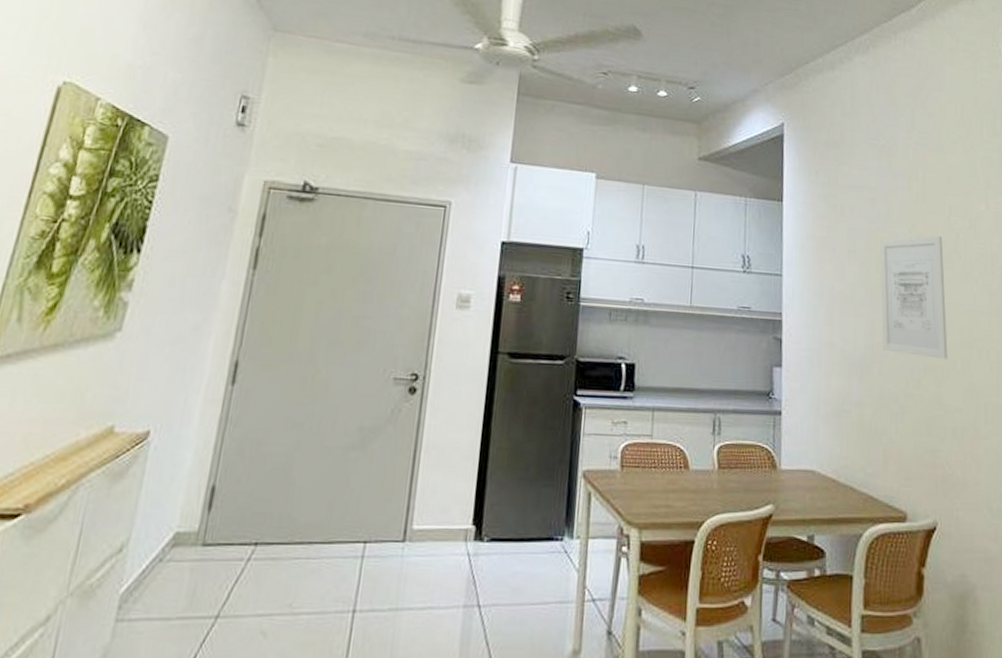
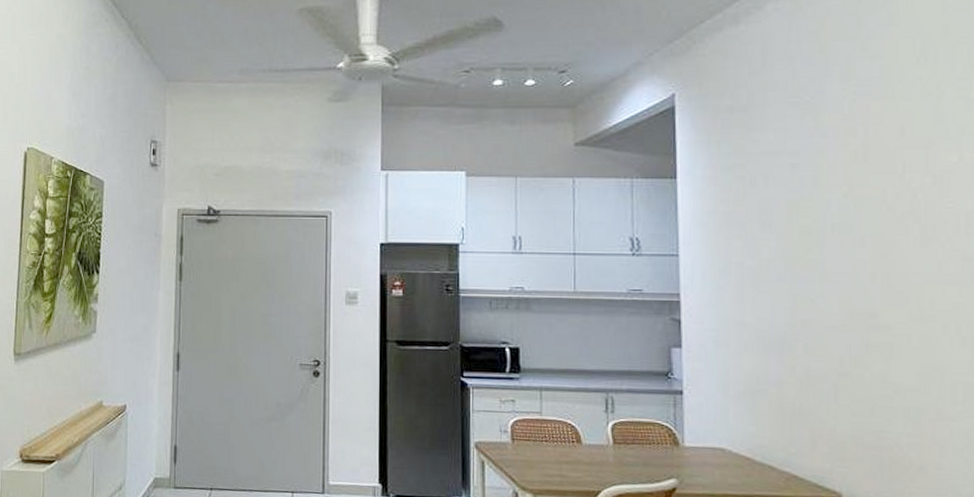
wall art: present [880,235,948,359] -> none [804,197,899,335]

